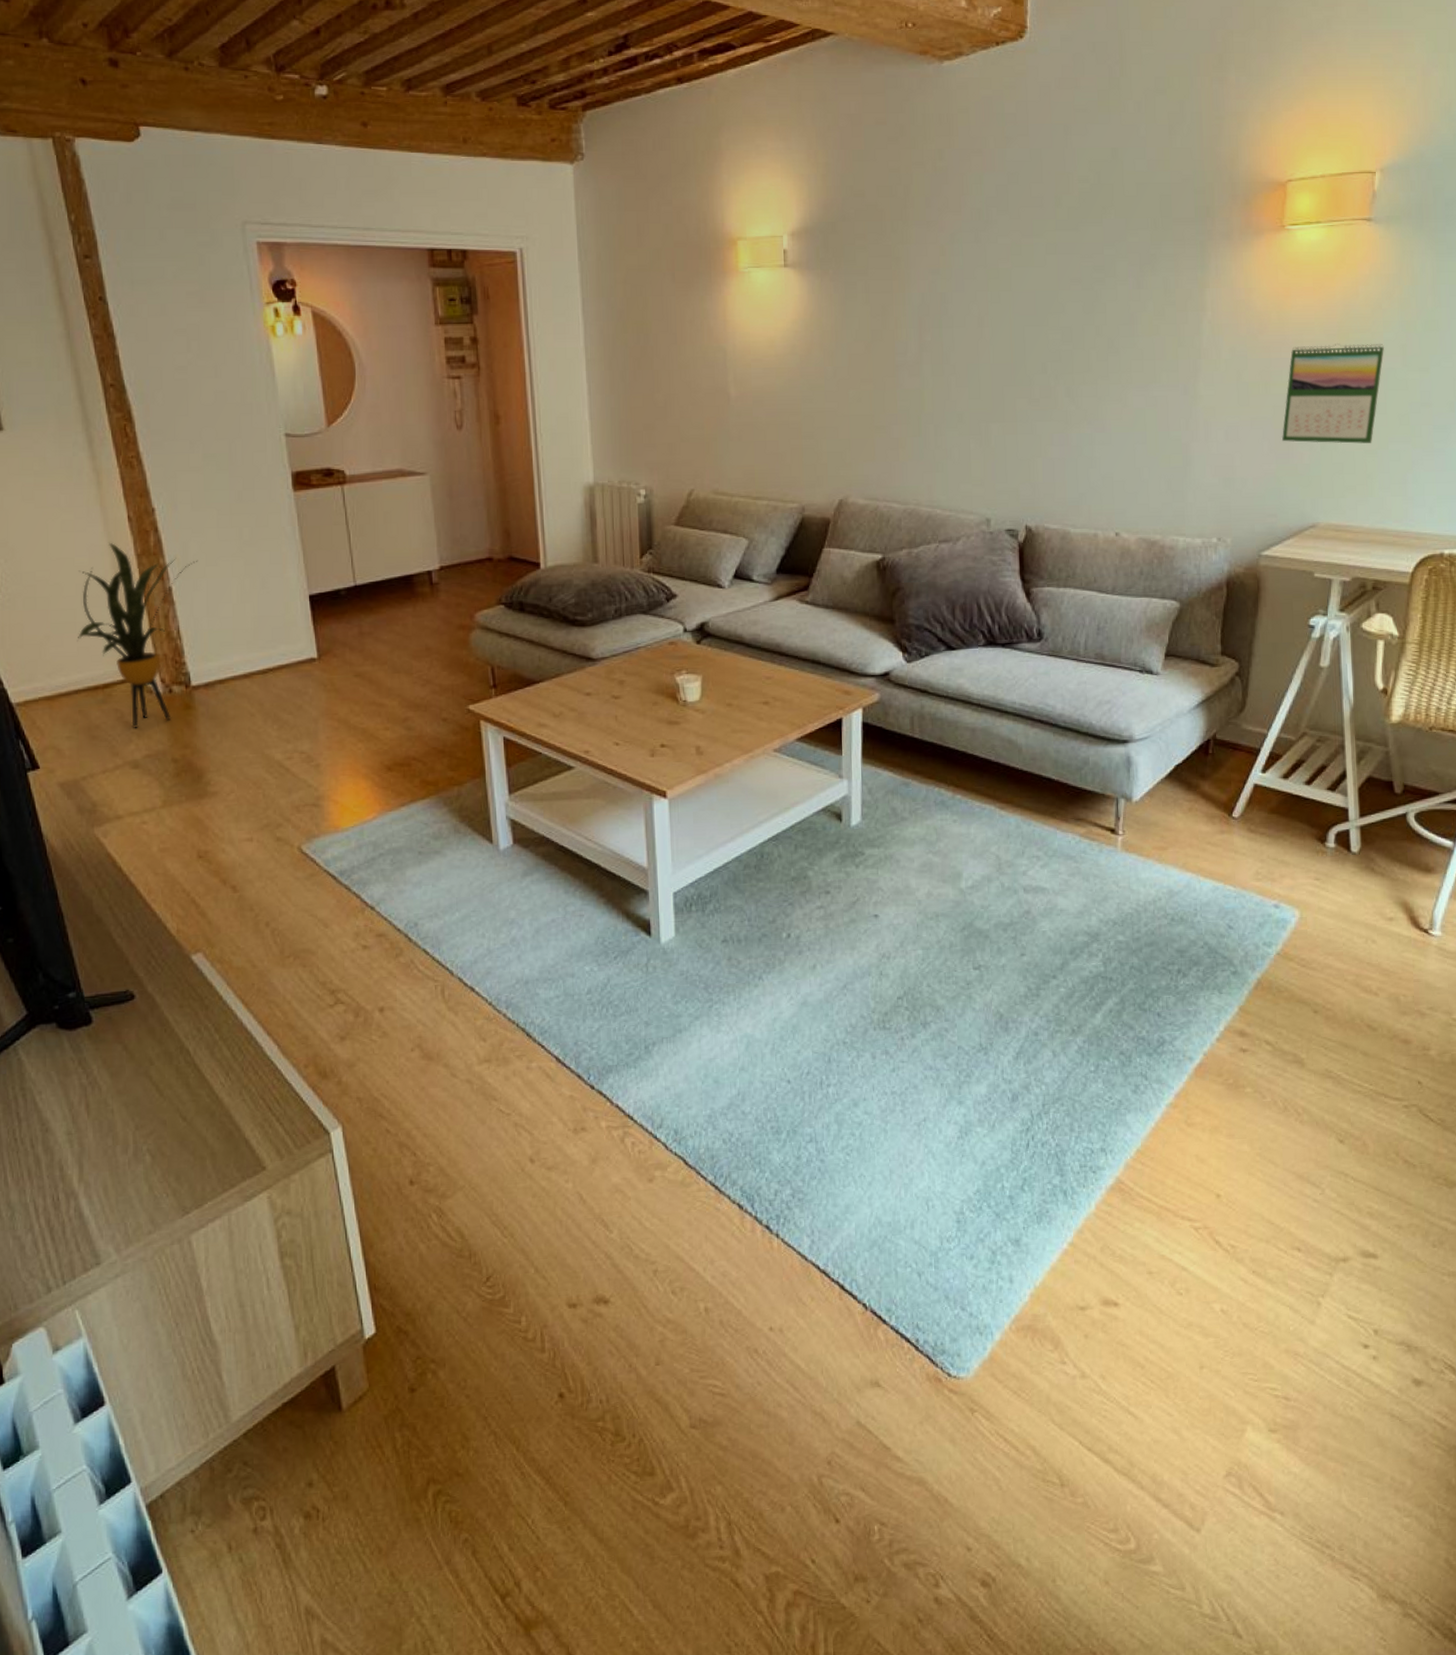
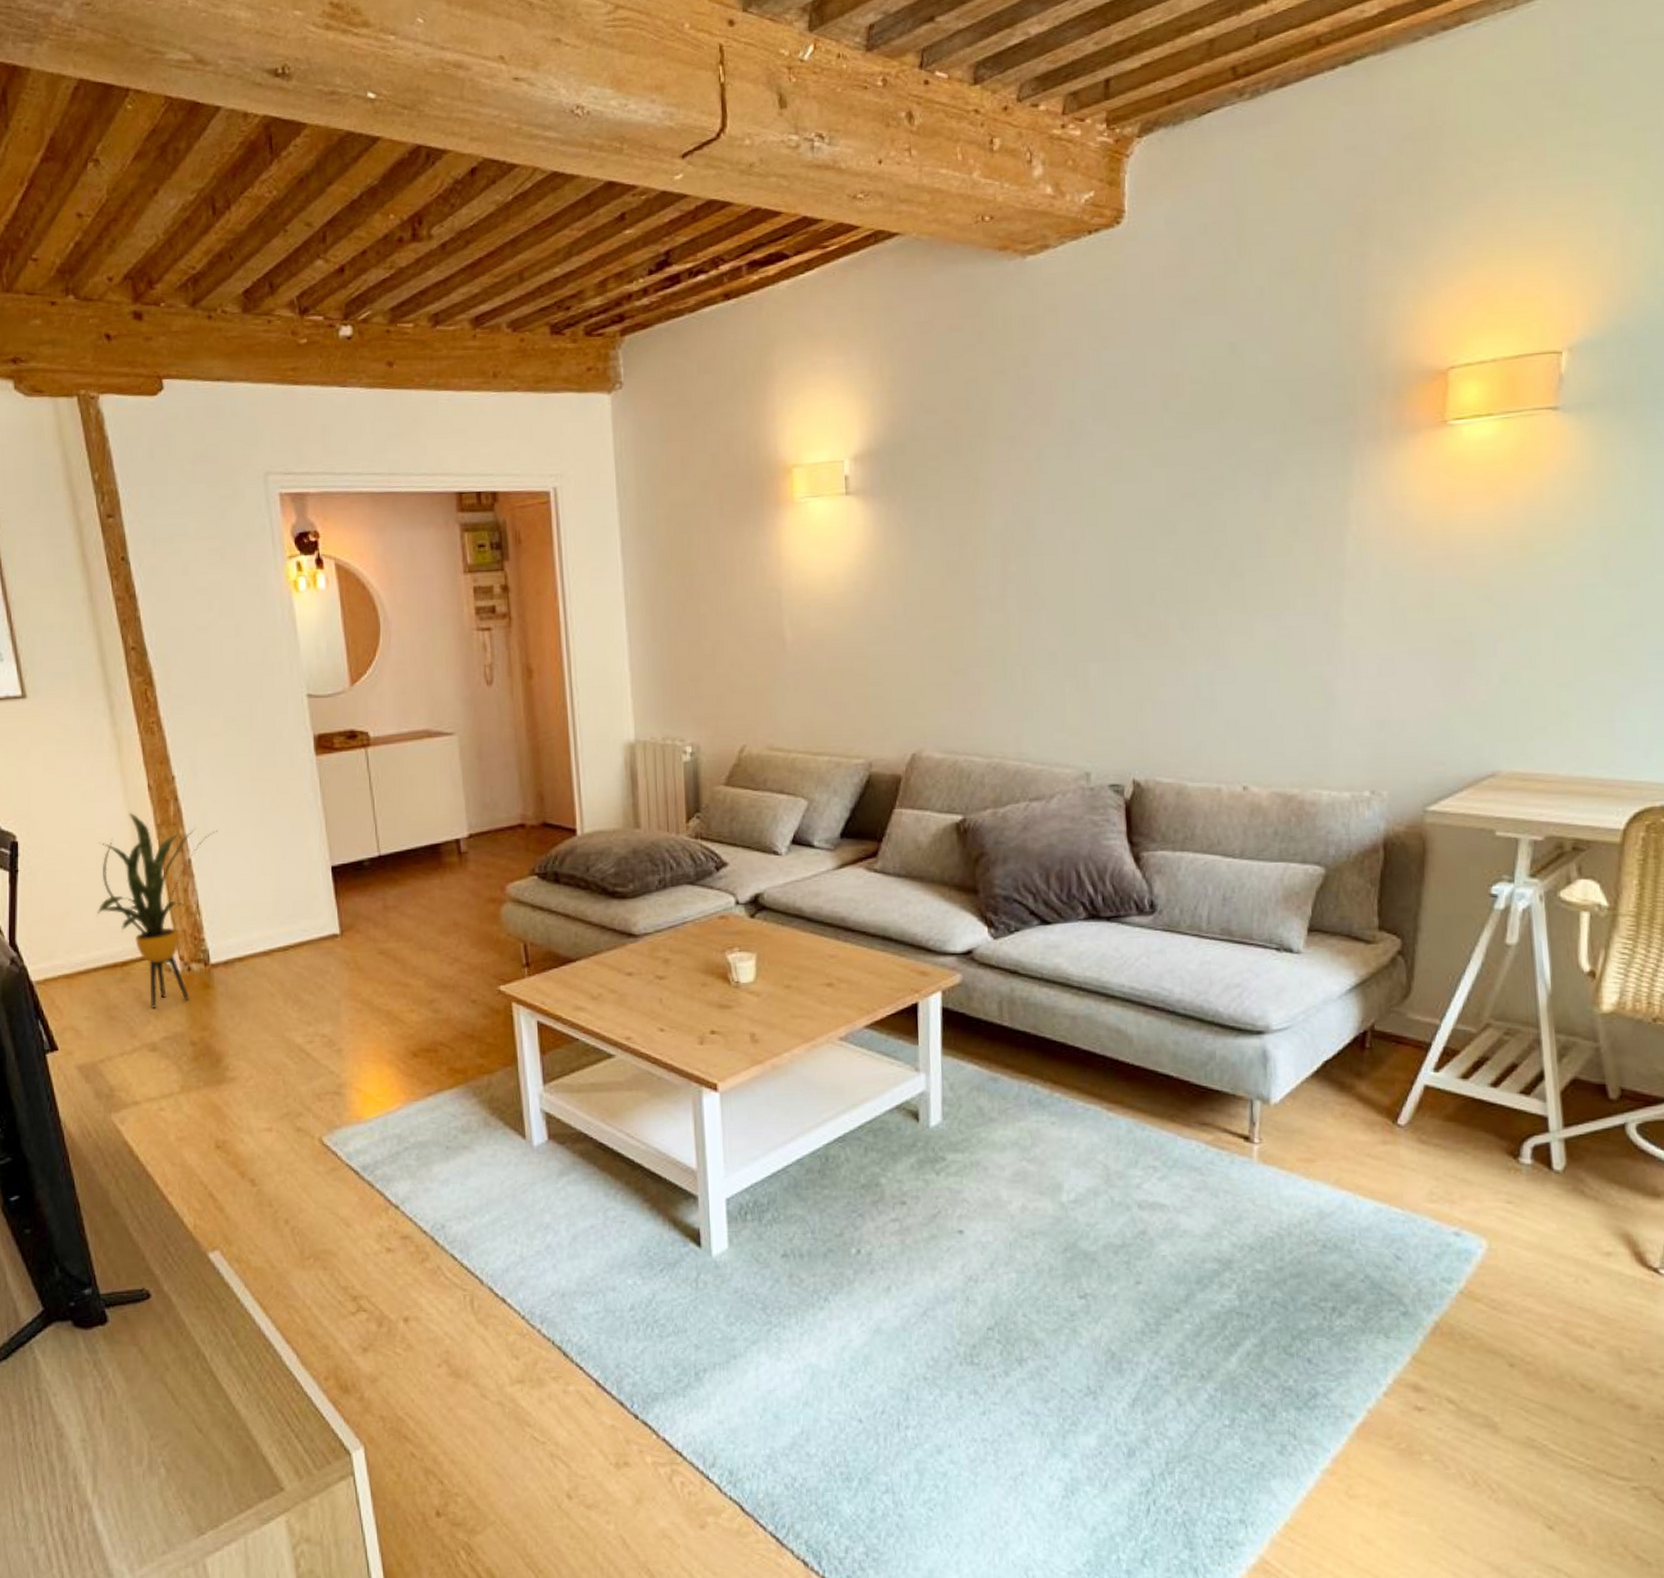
calendar: present [1281,343,1384,444] -> none [1449,555,1579,676]

